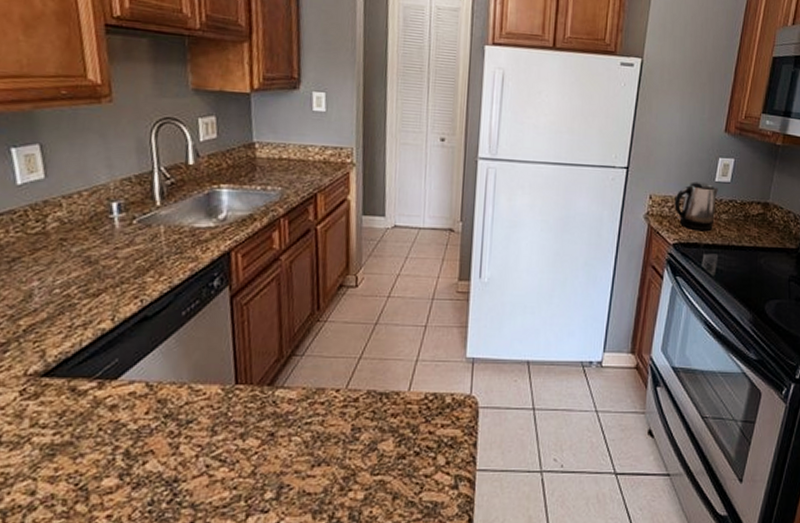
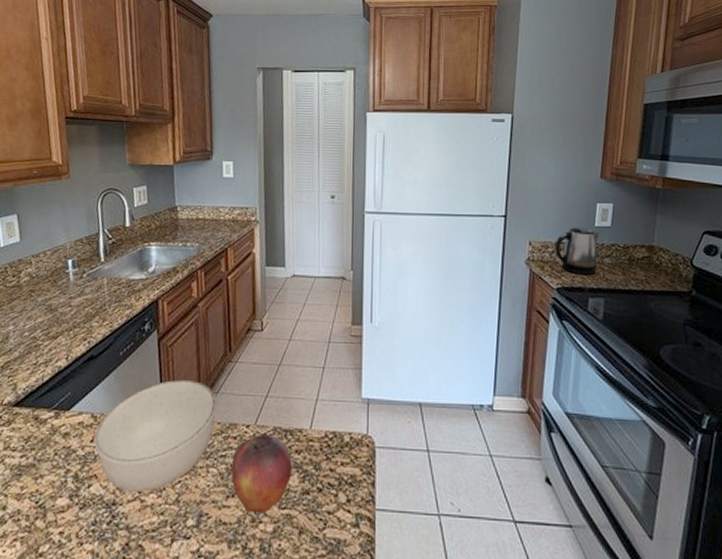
bowl: none [149,341,302,467] -> present [94,379,217,492]
fruit: none [317,398,387,481] -> present [231,434,292,514]

